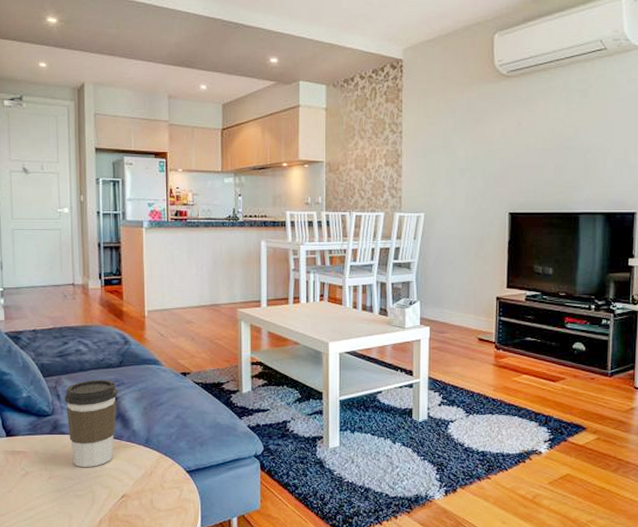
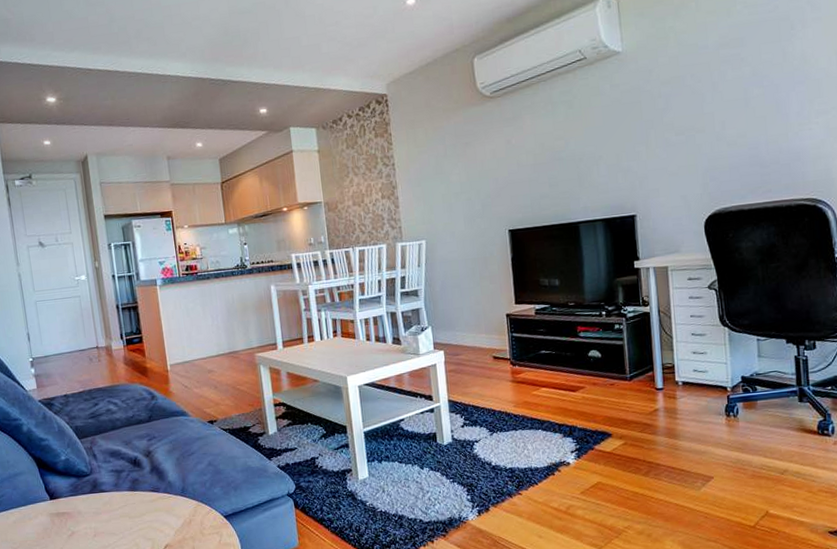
coffee cup: present [64,379,118,468] -> none [100,435,153,523]

